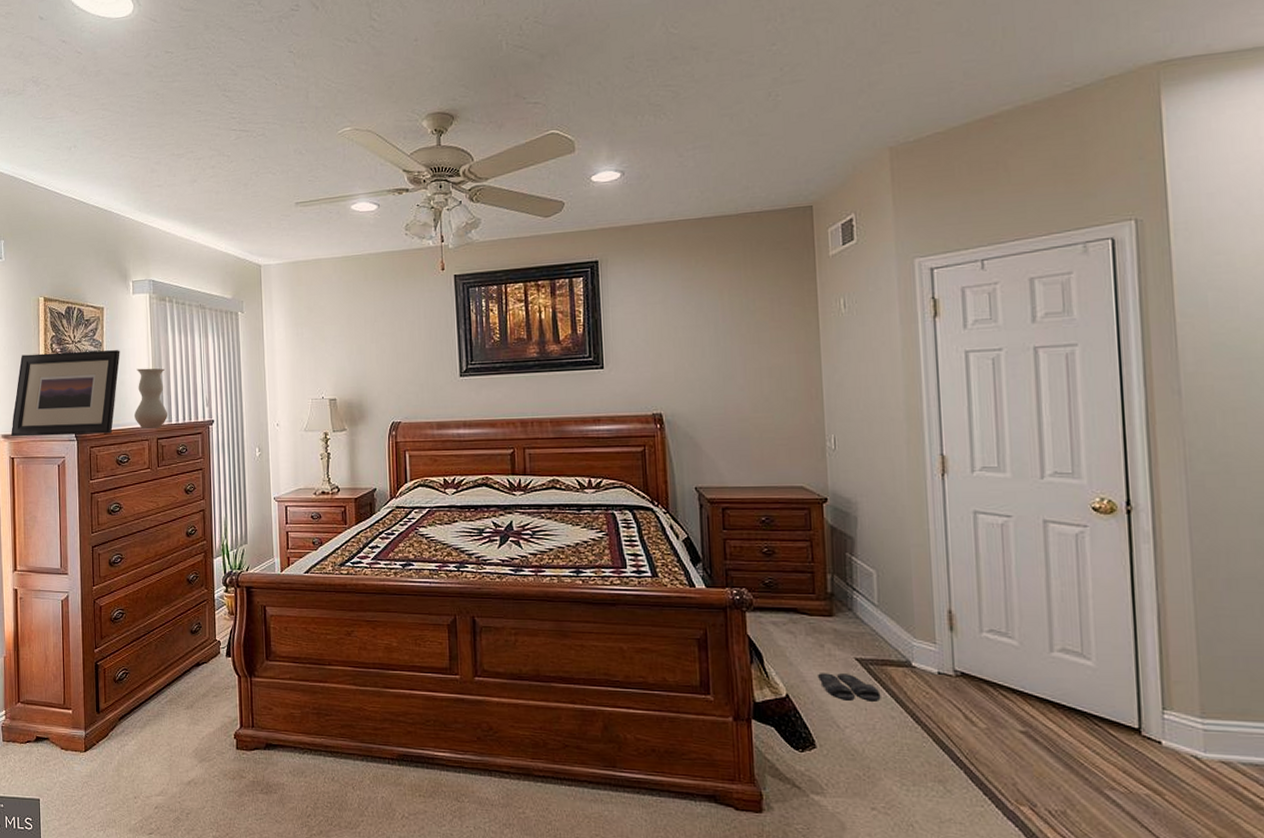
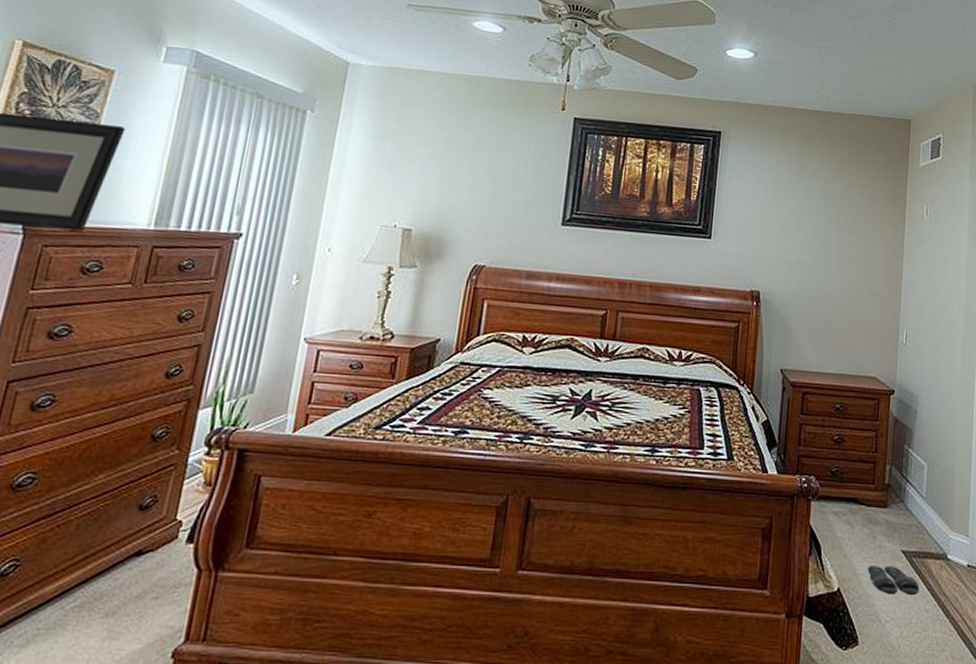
vase: present [133,368,167,429] -> none [124,154,187,234]

